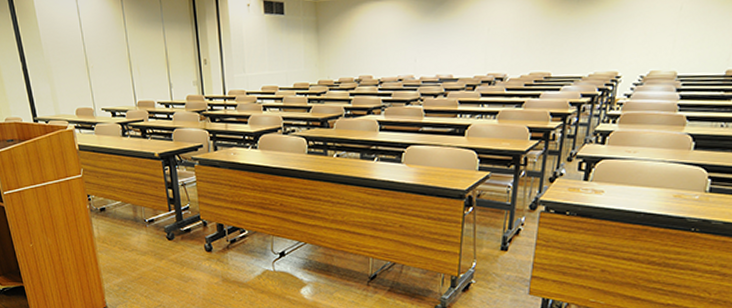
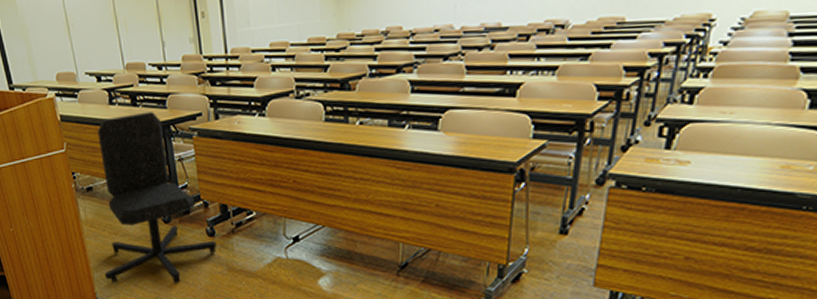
chair: none [111,143,214,293] -> present [97,112,217,283]

